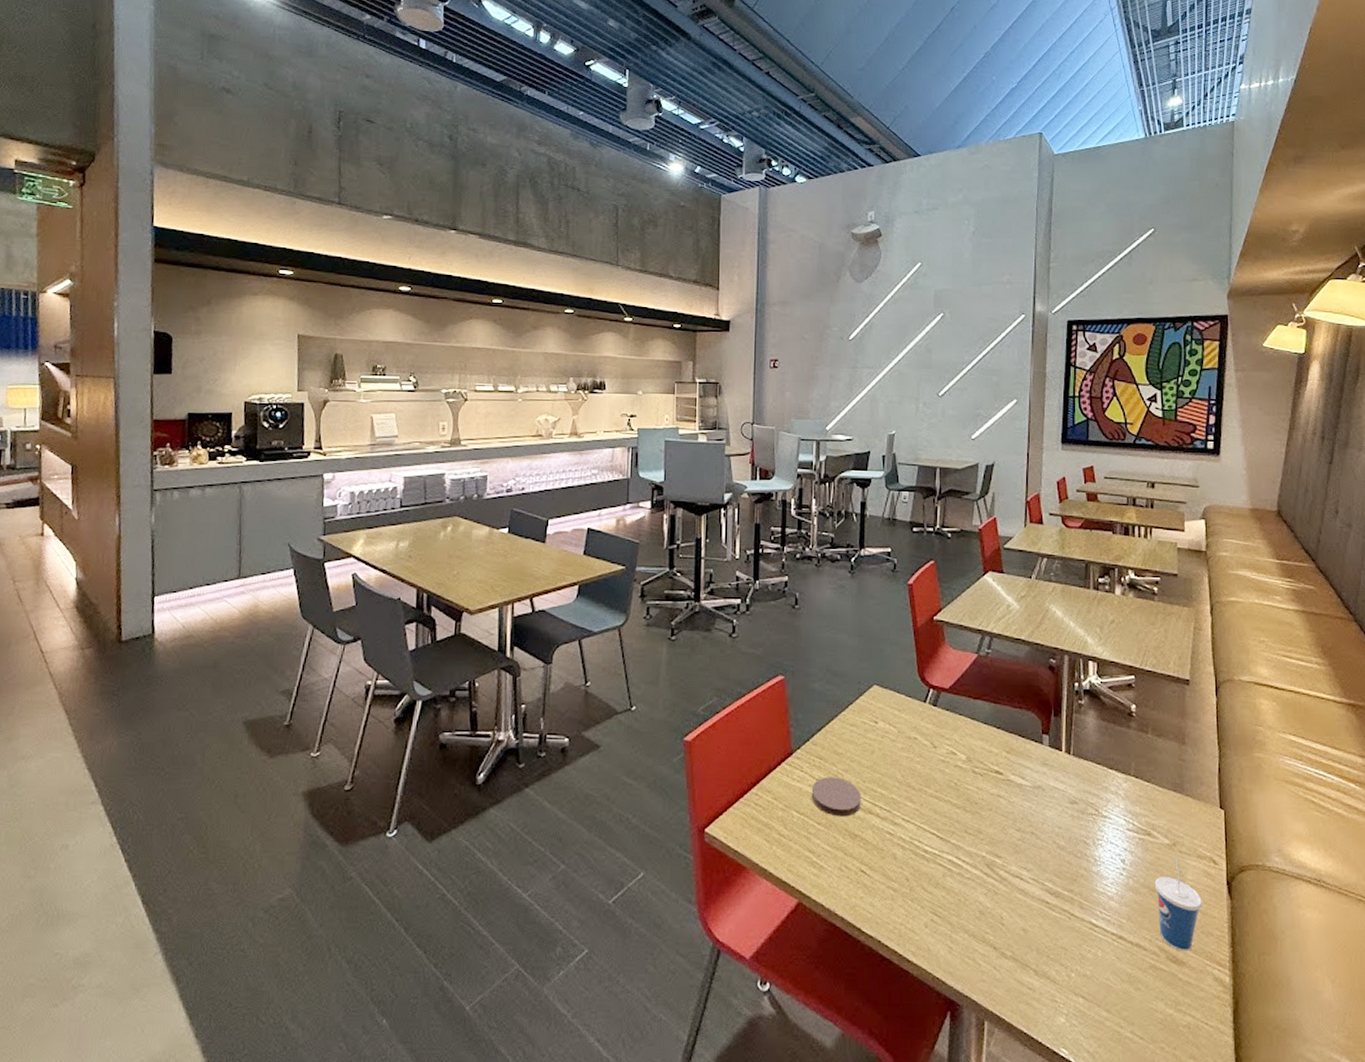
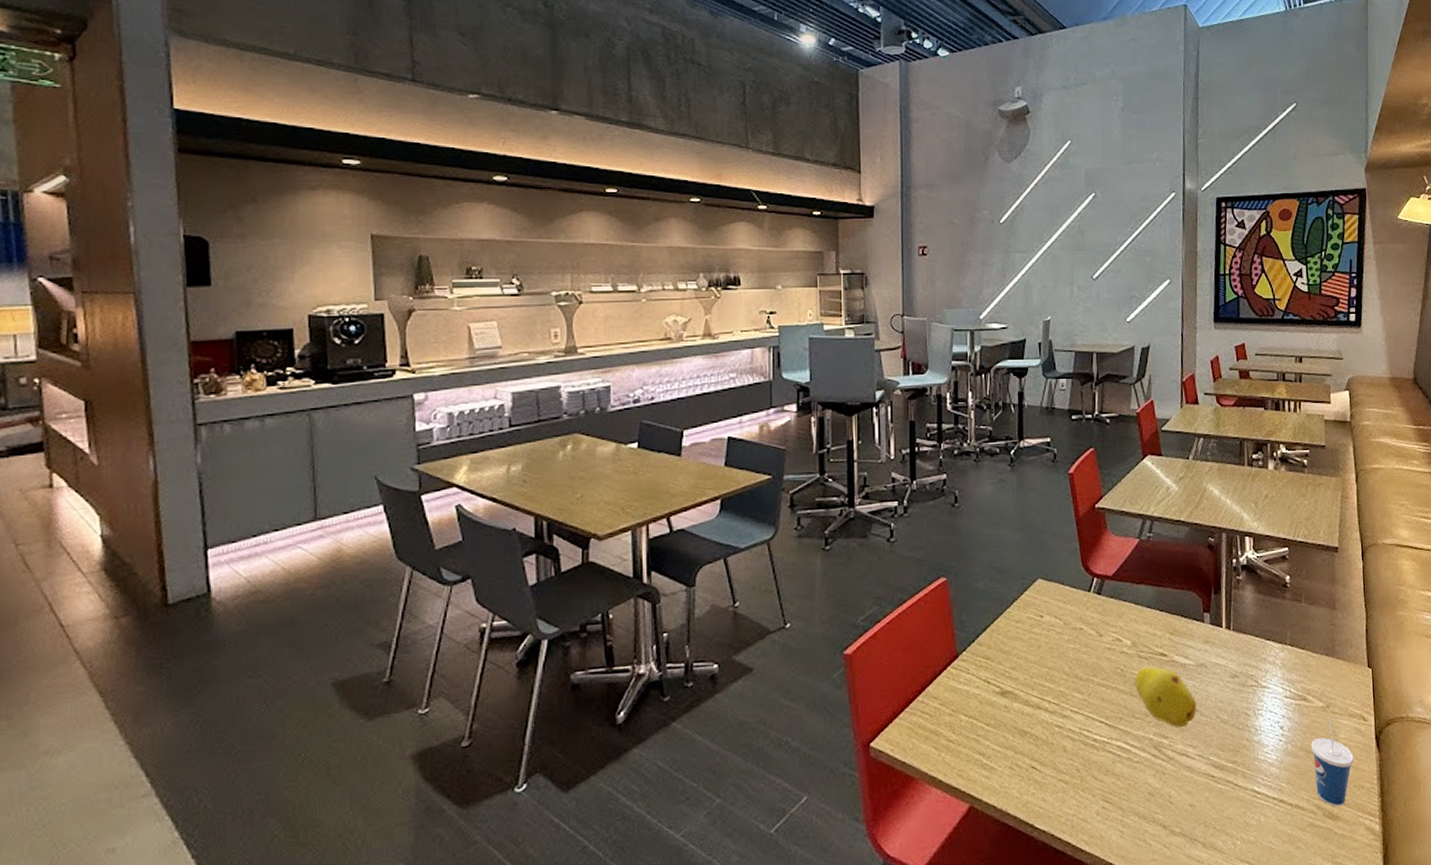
coaster: present [811,777,861,817] -> none [978,675,1030,716]
fruit: none [968,783,1033,848] -> present [1134,666,1197,727]

